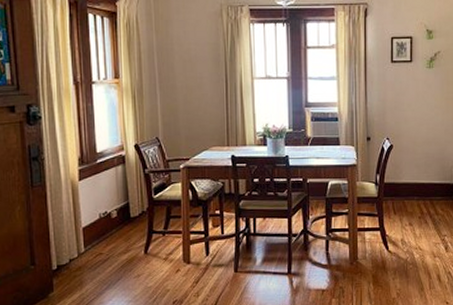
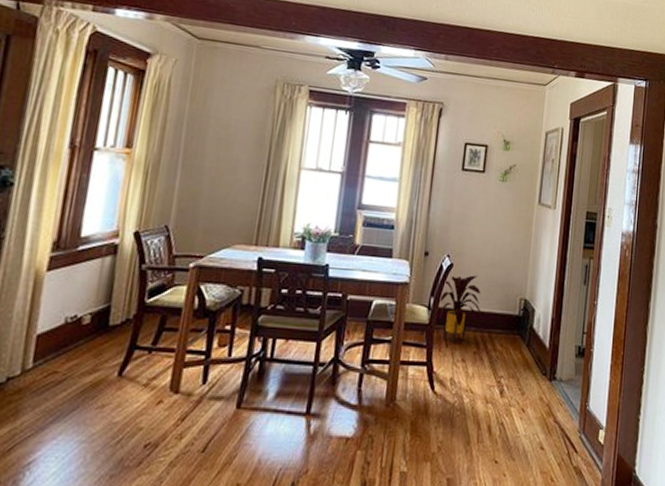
house plant: none [385,153,423,212] -> present [439,275,483,344]

